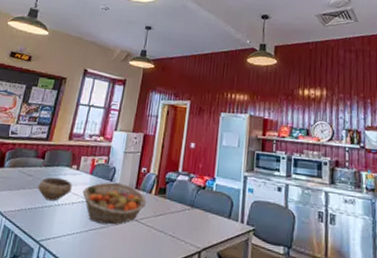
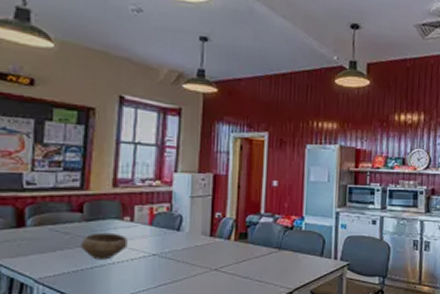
fruit basket: present [82,182,146,225] -> none [143,232,225,278]

